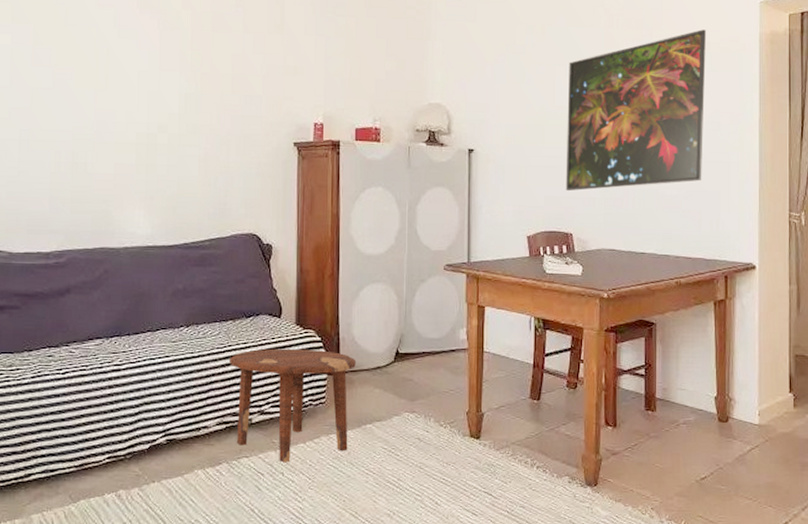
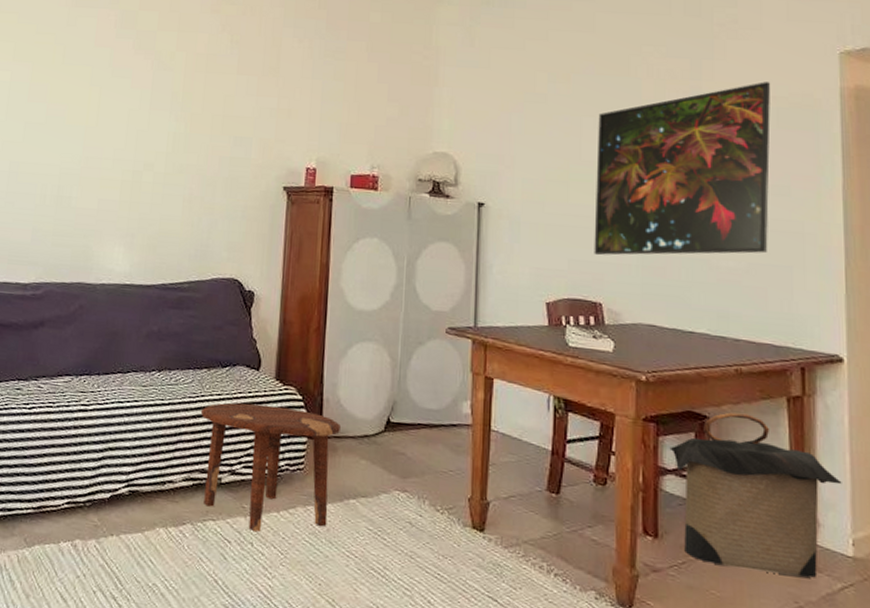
laundry hamper: none [625,318,752,444] -> present [669,412,842,578]

